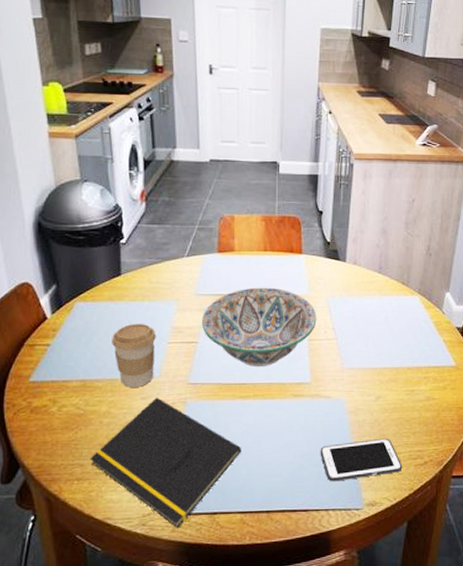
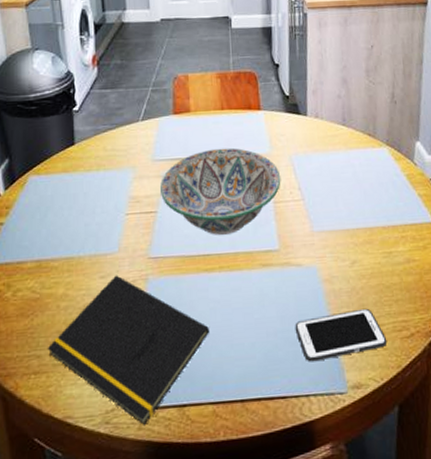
coffee cup: present [112,324,156,388] -> none [67,195,113,267]

